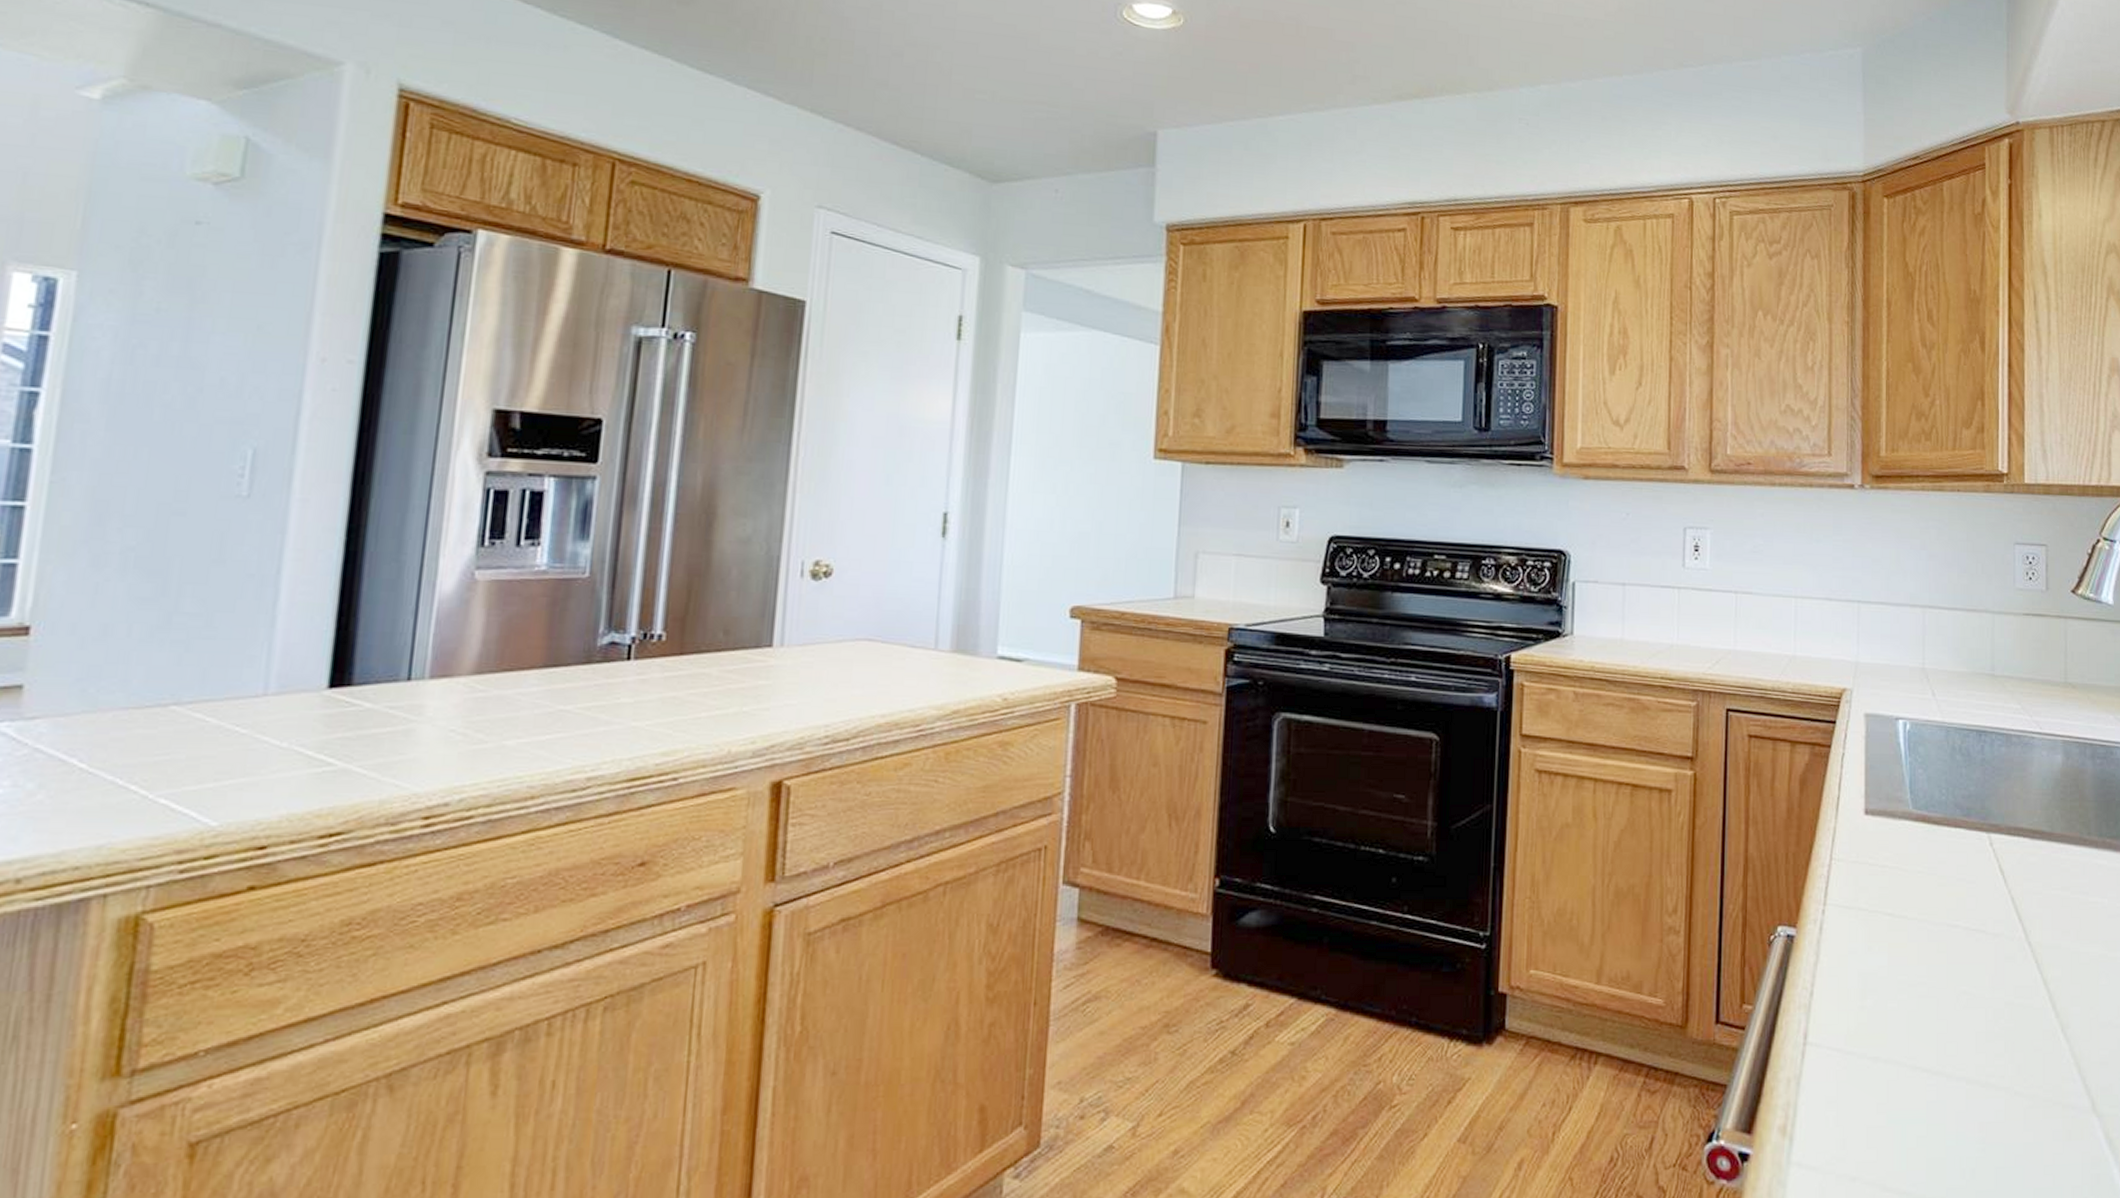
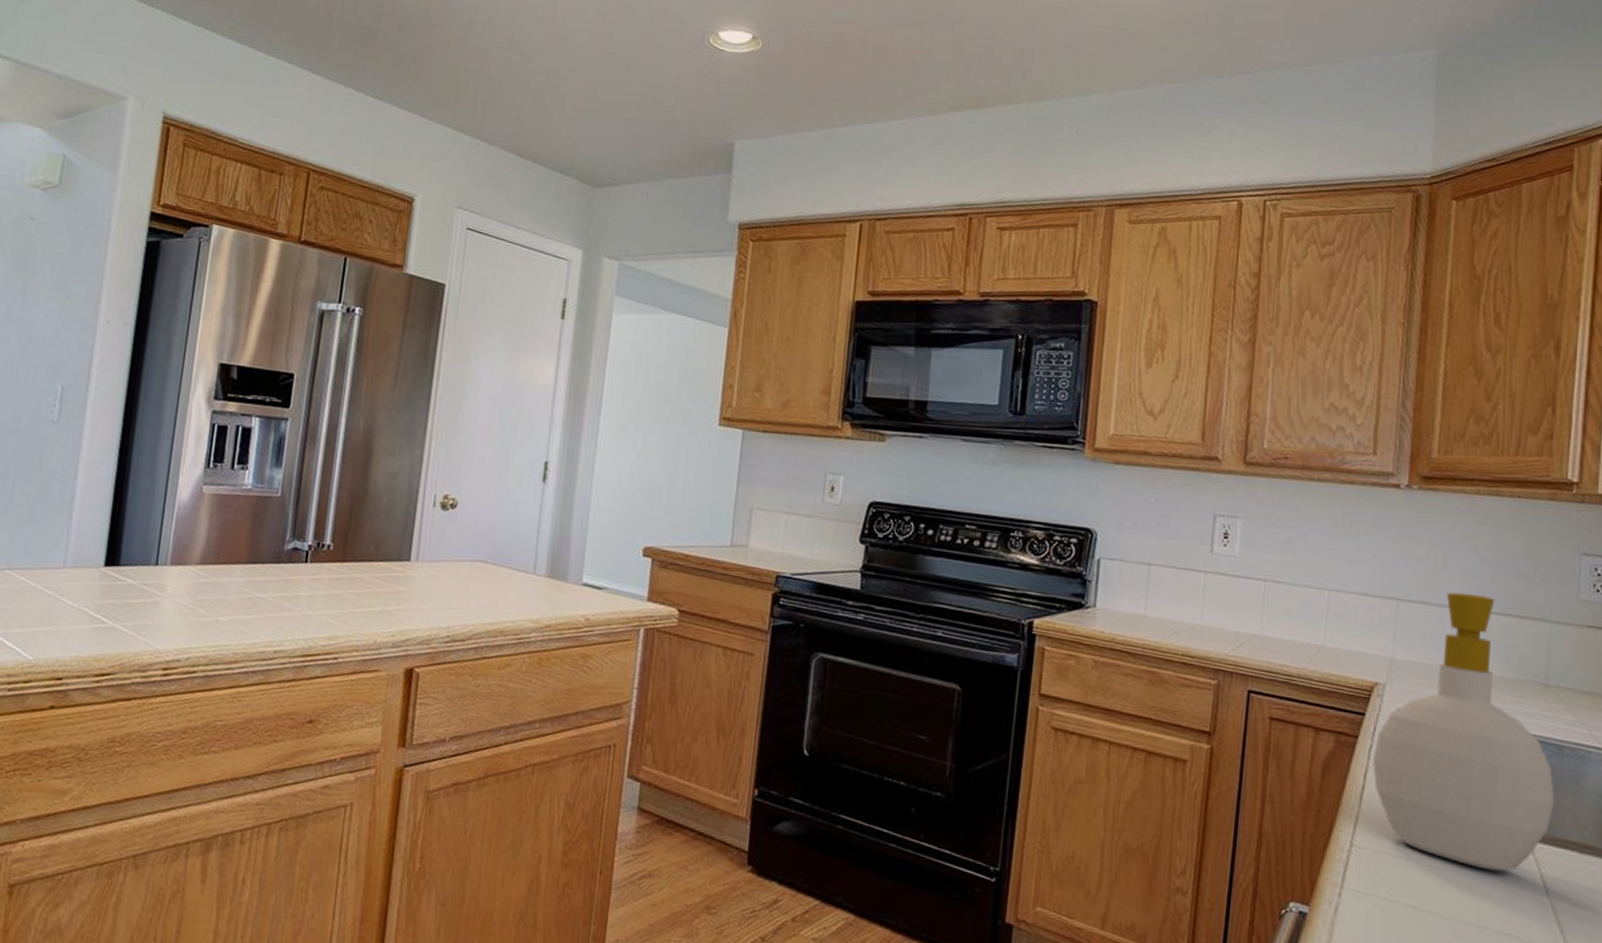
soap bottle: none [1846,590,2007,867] -> present [1373,592,1555,872]

